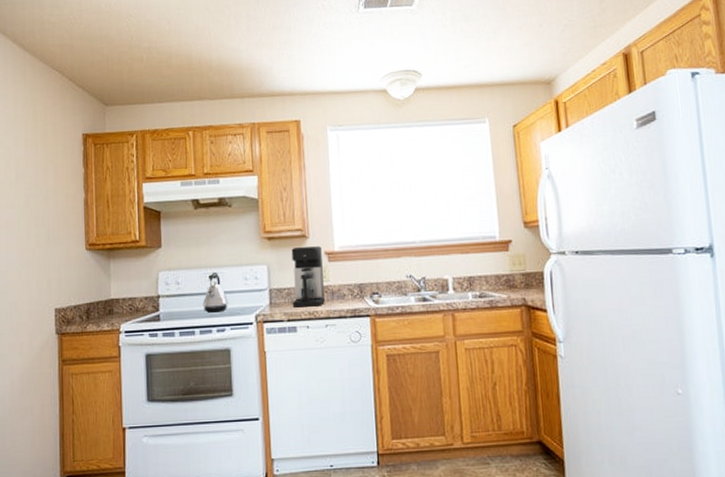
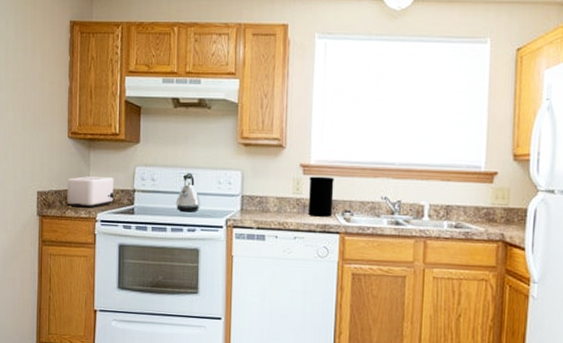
toaster: none [87,286,139,321] -> present [67,176,115,208]
coffee maker: present [291,246,326,308] -> none [263,157,297,218]
canister: none [335,261,361,302] -> present [309,176,334,217]

